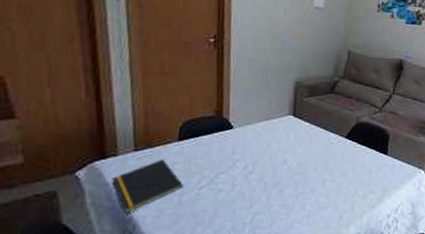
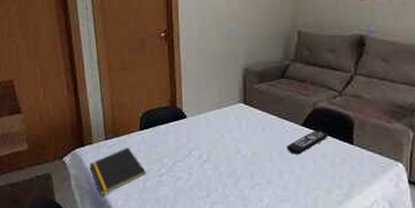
remote control: none [331,142,368,164] -> present [287,130,328,155]

